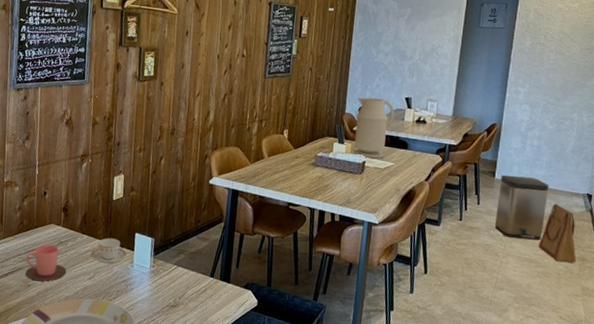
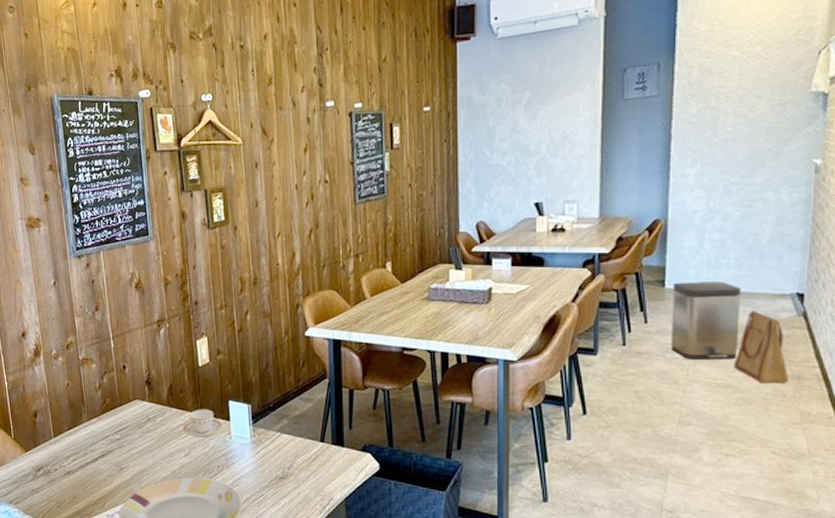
cup: present [25,244,67,281] -> none [114,423,160,463]
water jug: present [353,97,395,159] -> none [472,209,523,283]

